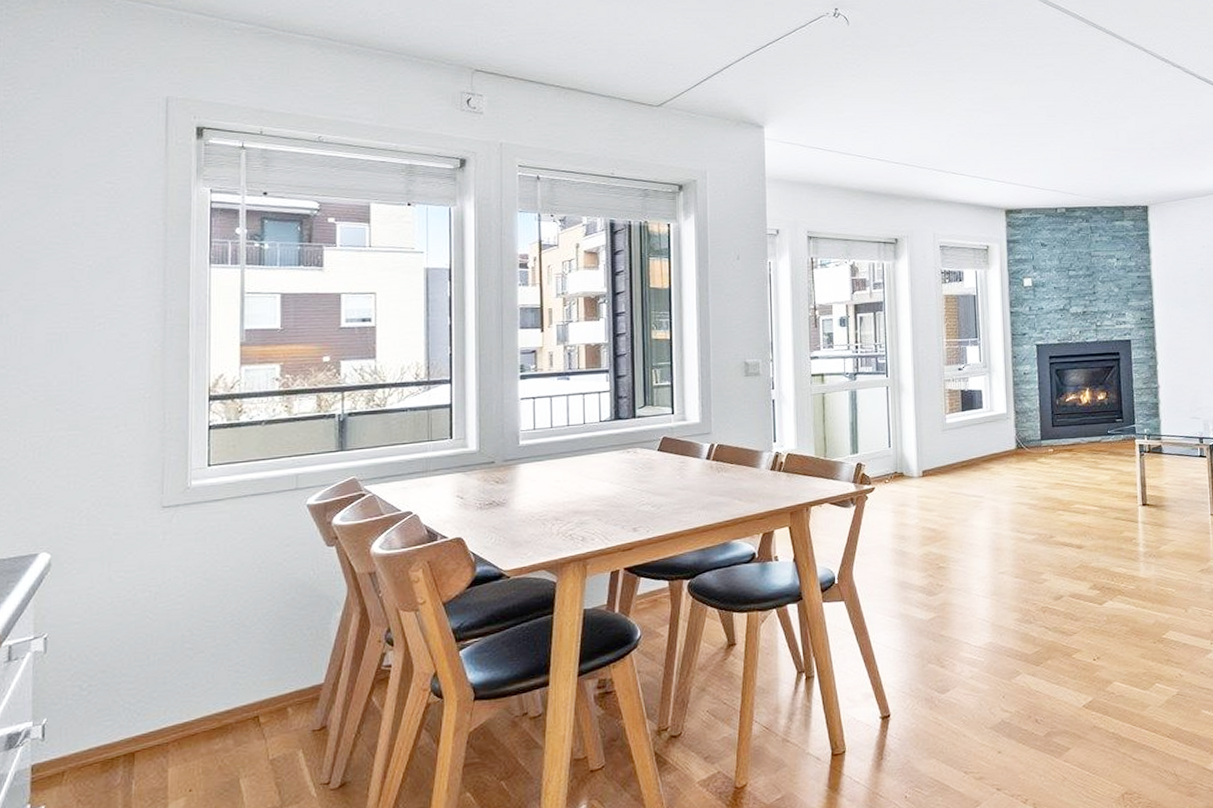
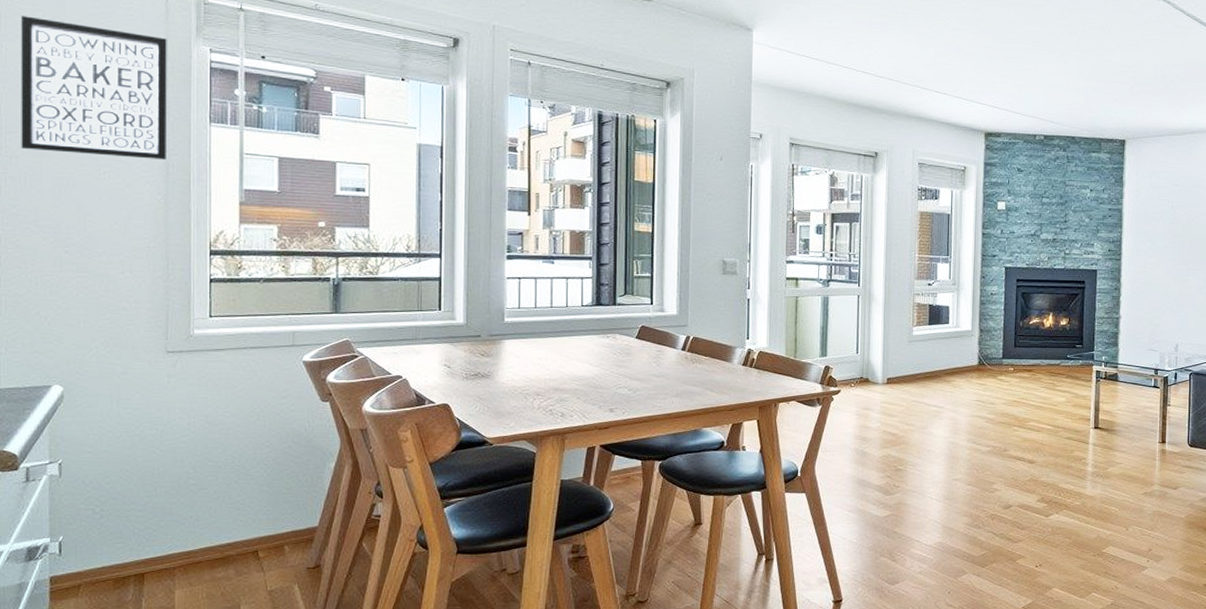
wall art: none [12,171,166,307] -> present [21,16,167,160]

